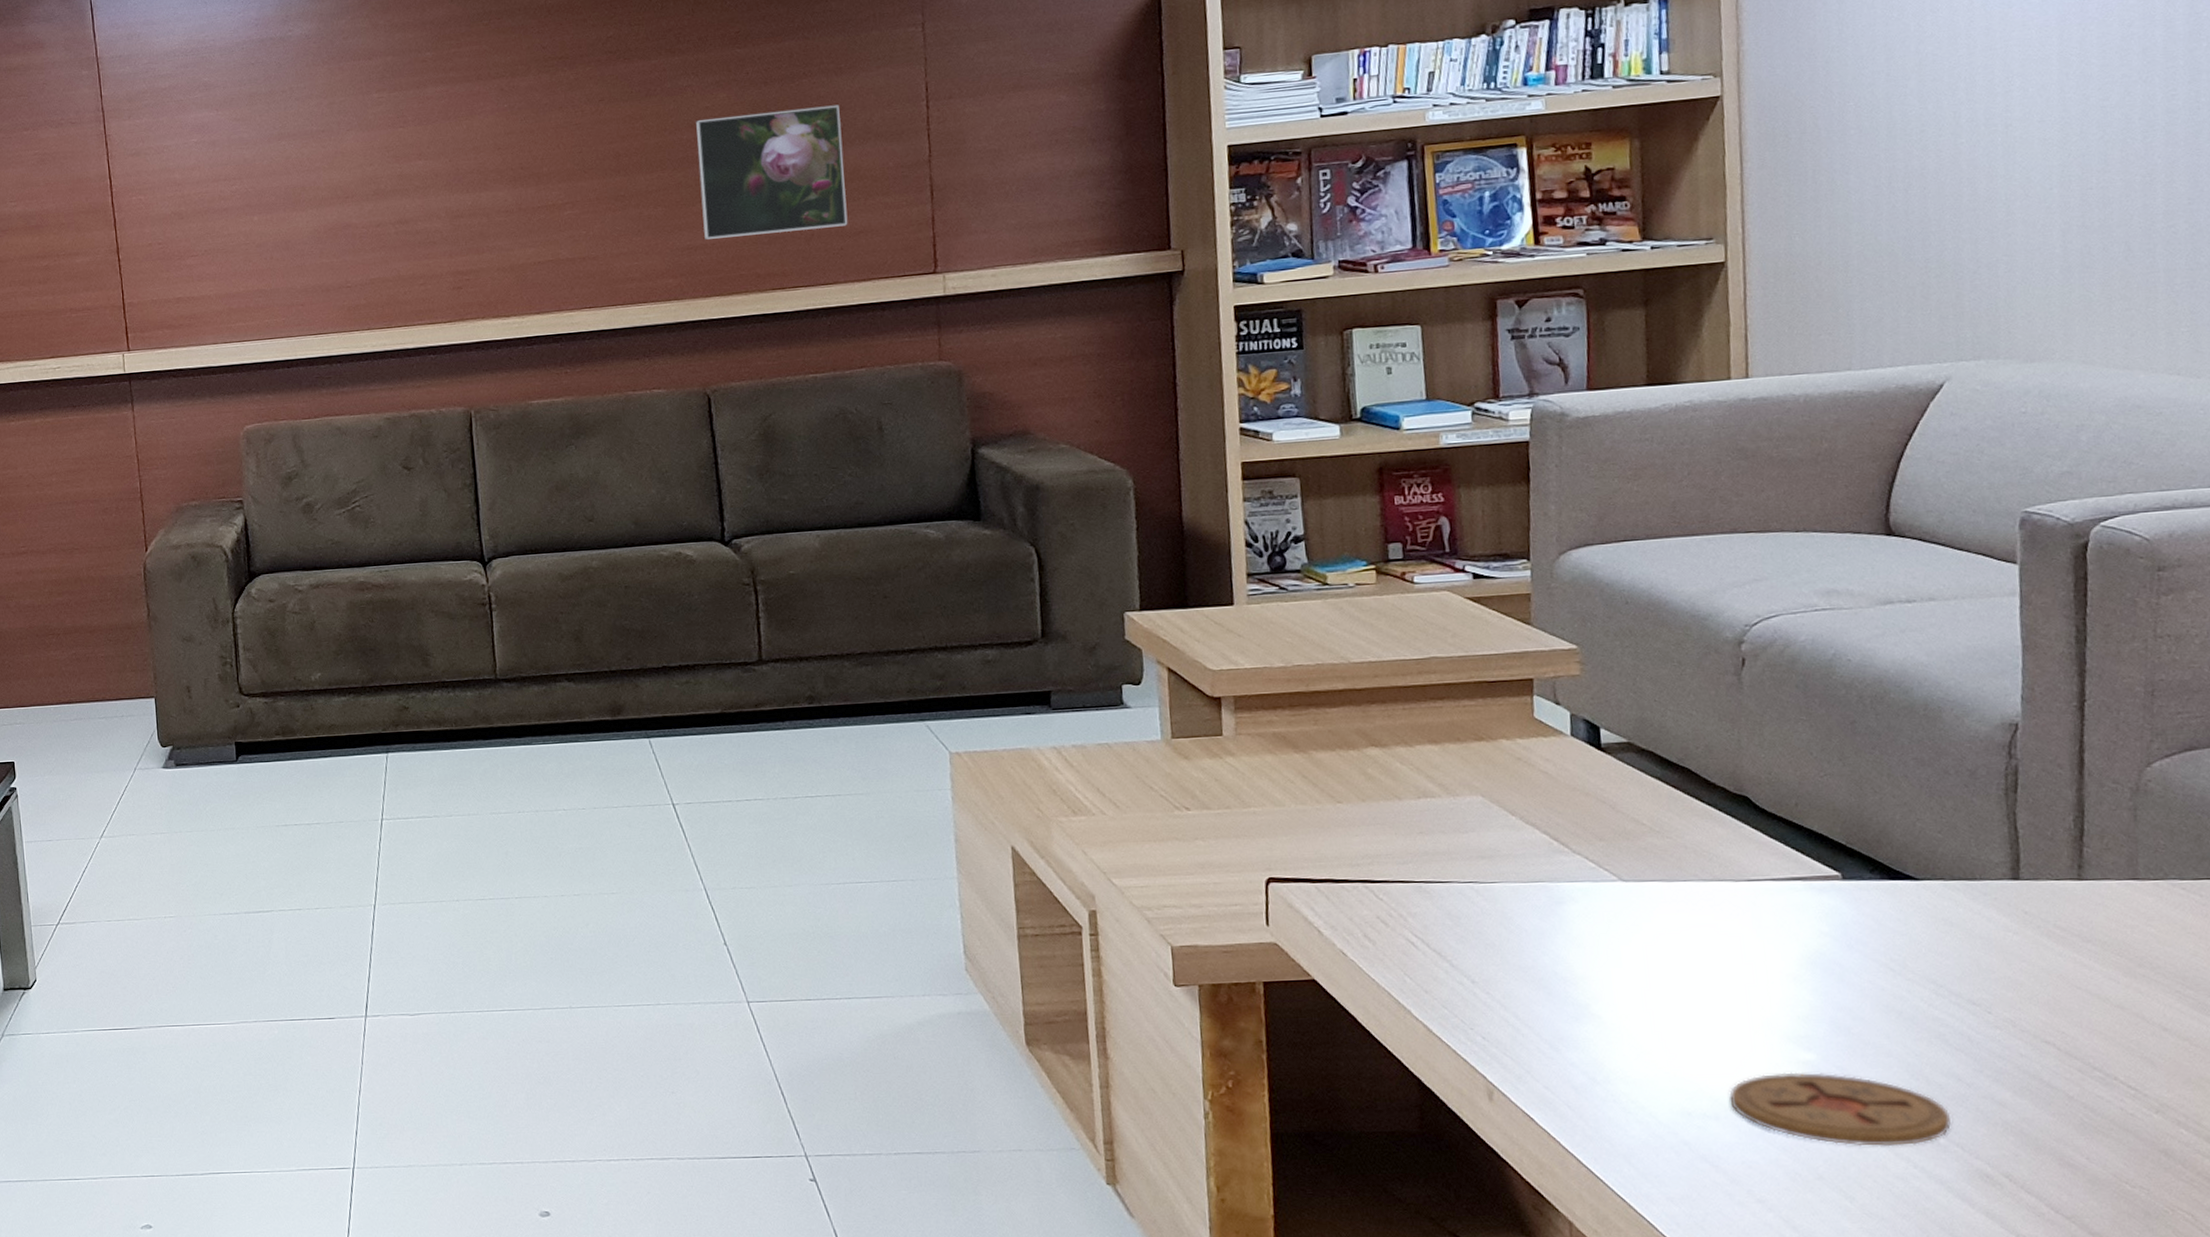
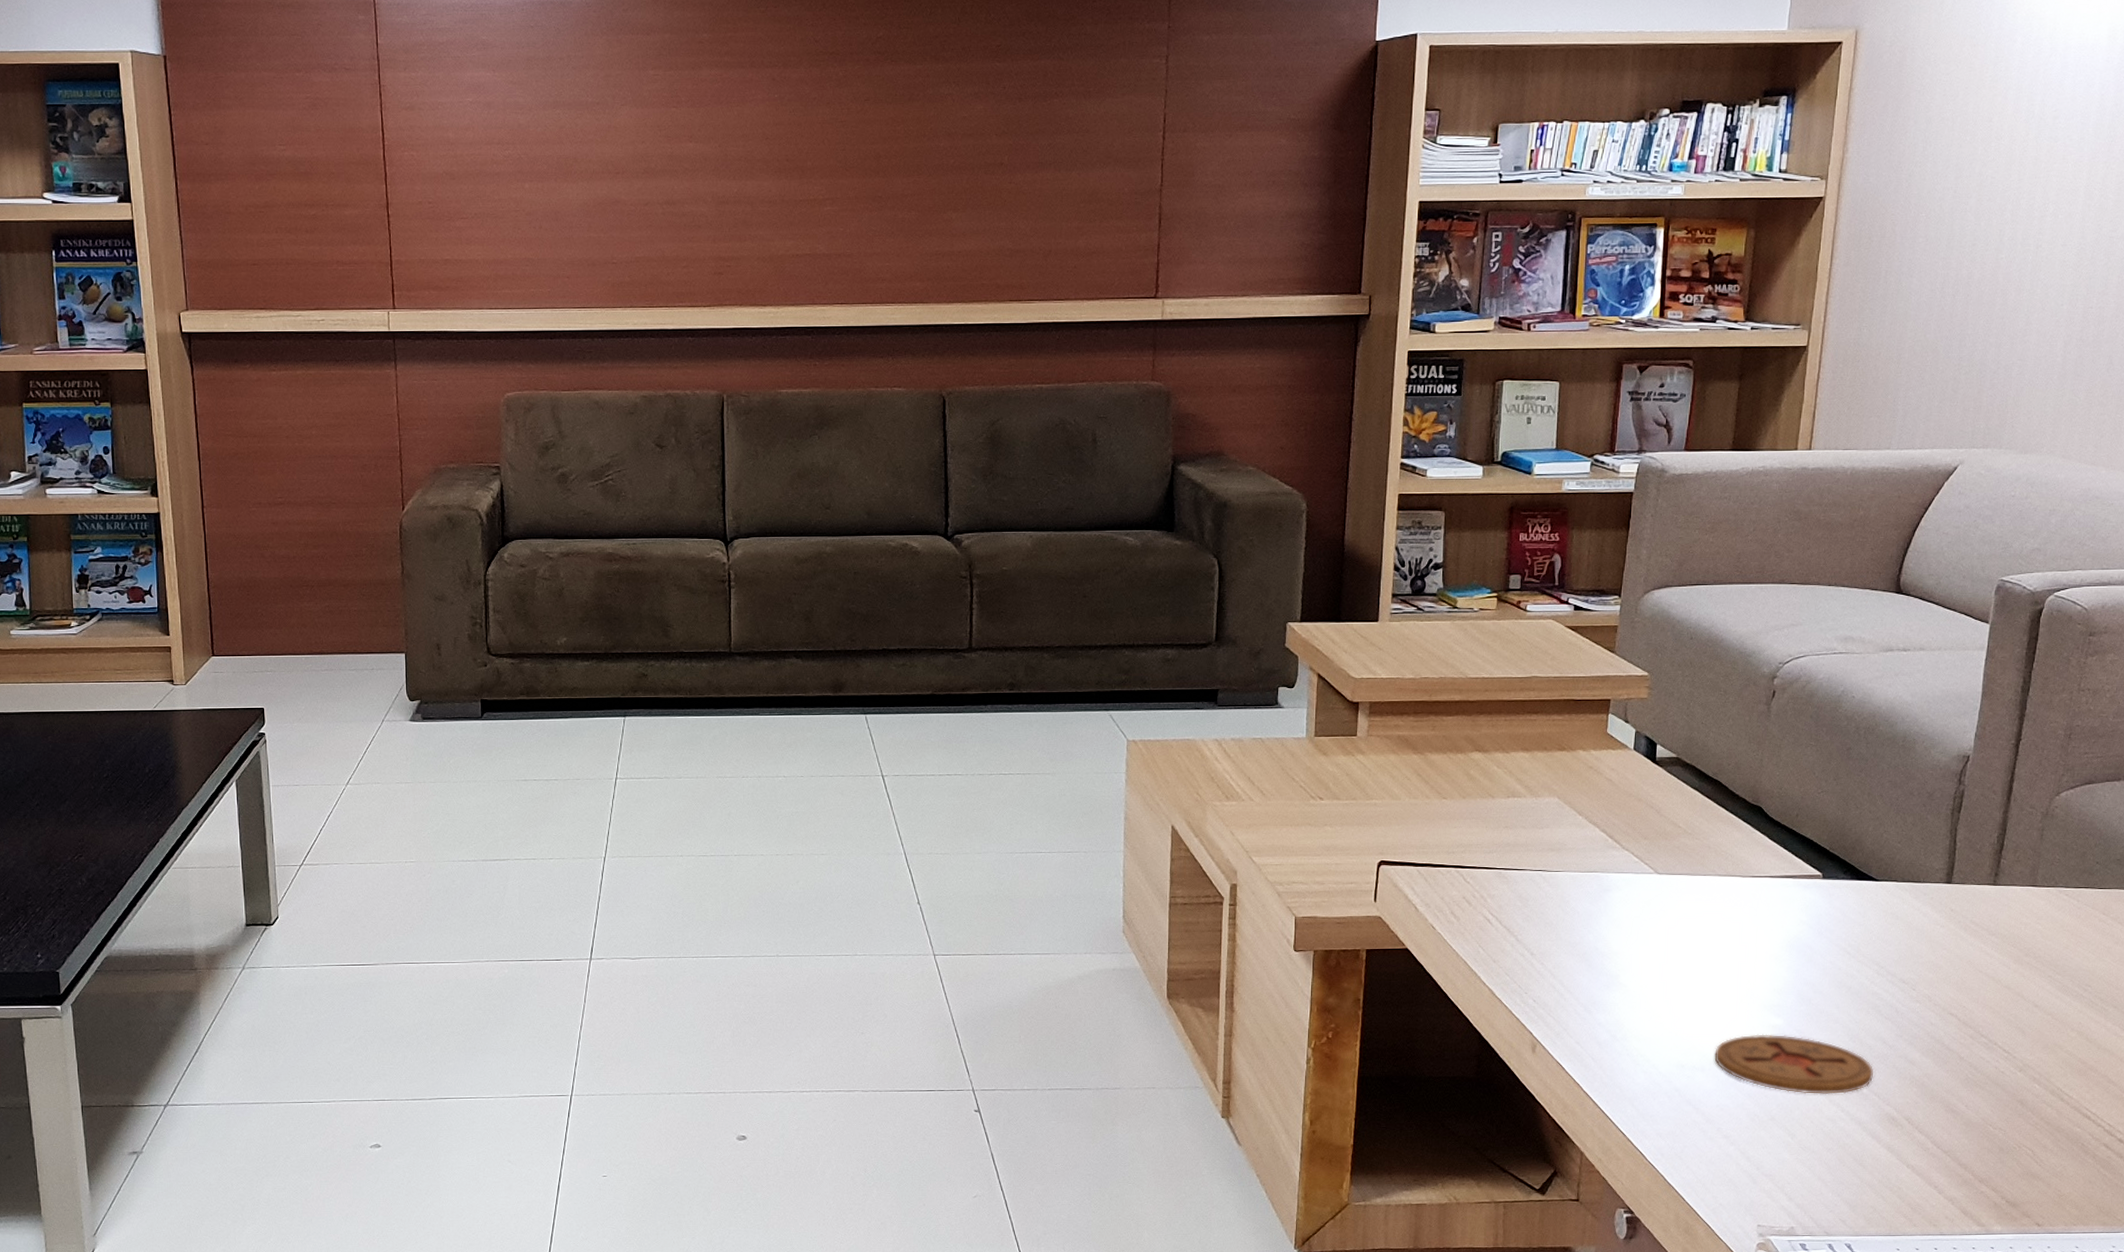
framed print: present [696,104,848,240] -> none [952,127,1085,247]

